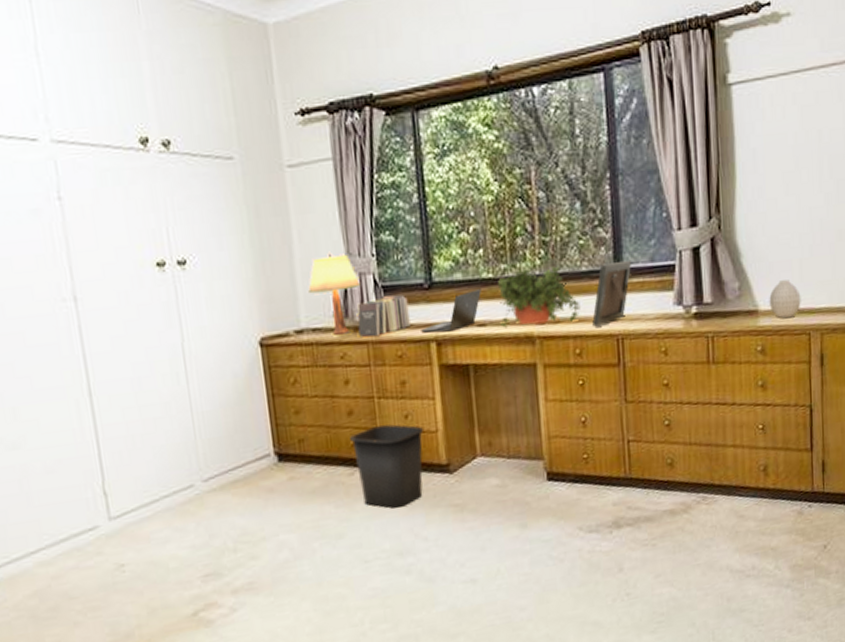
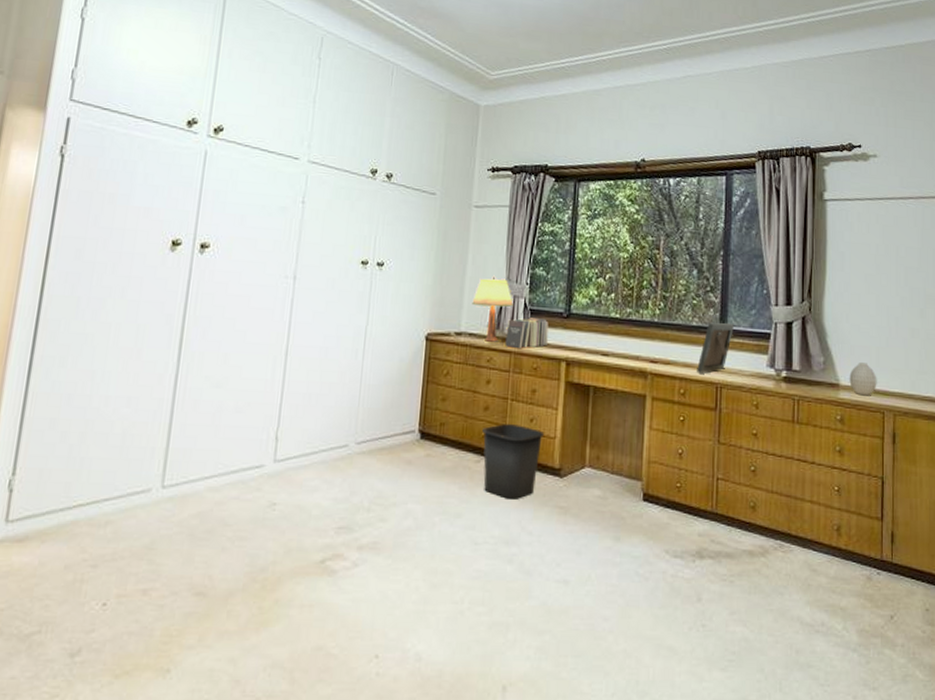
laptop: present [421,289,481,334] -> none [555,325,609,356]
potted plant: present [498,266,581,328] -> none [620,314,688,366]

